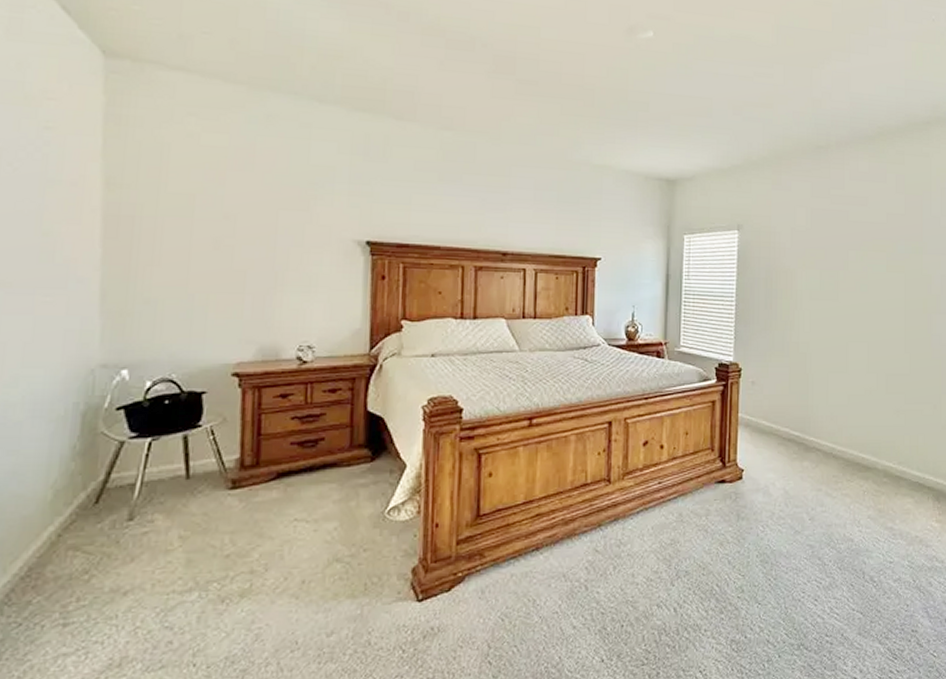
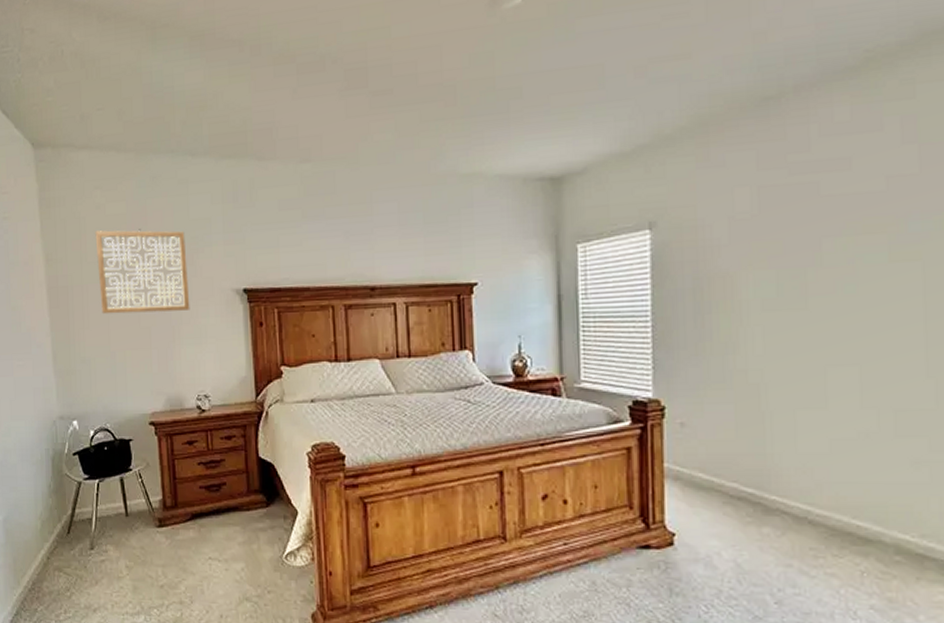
wall art: none [180,160,302,257] -> present [95,229,190,315]

